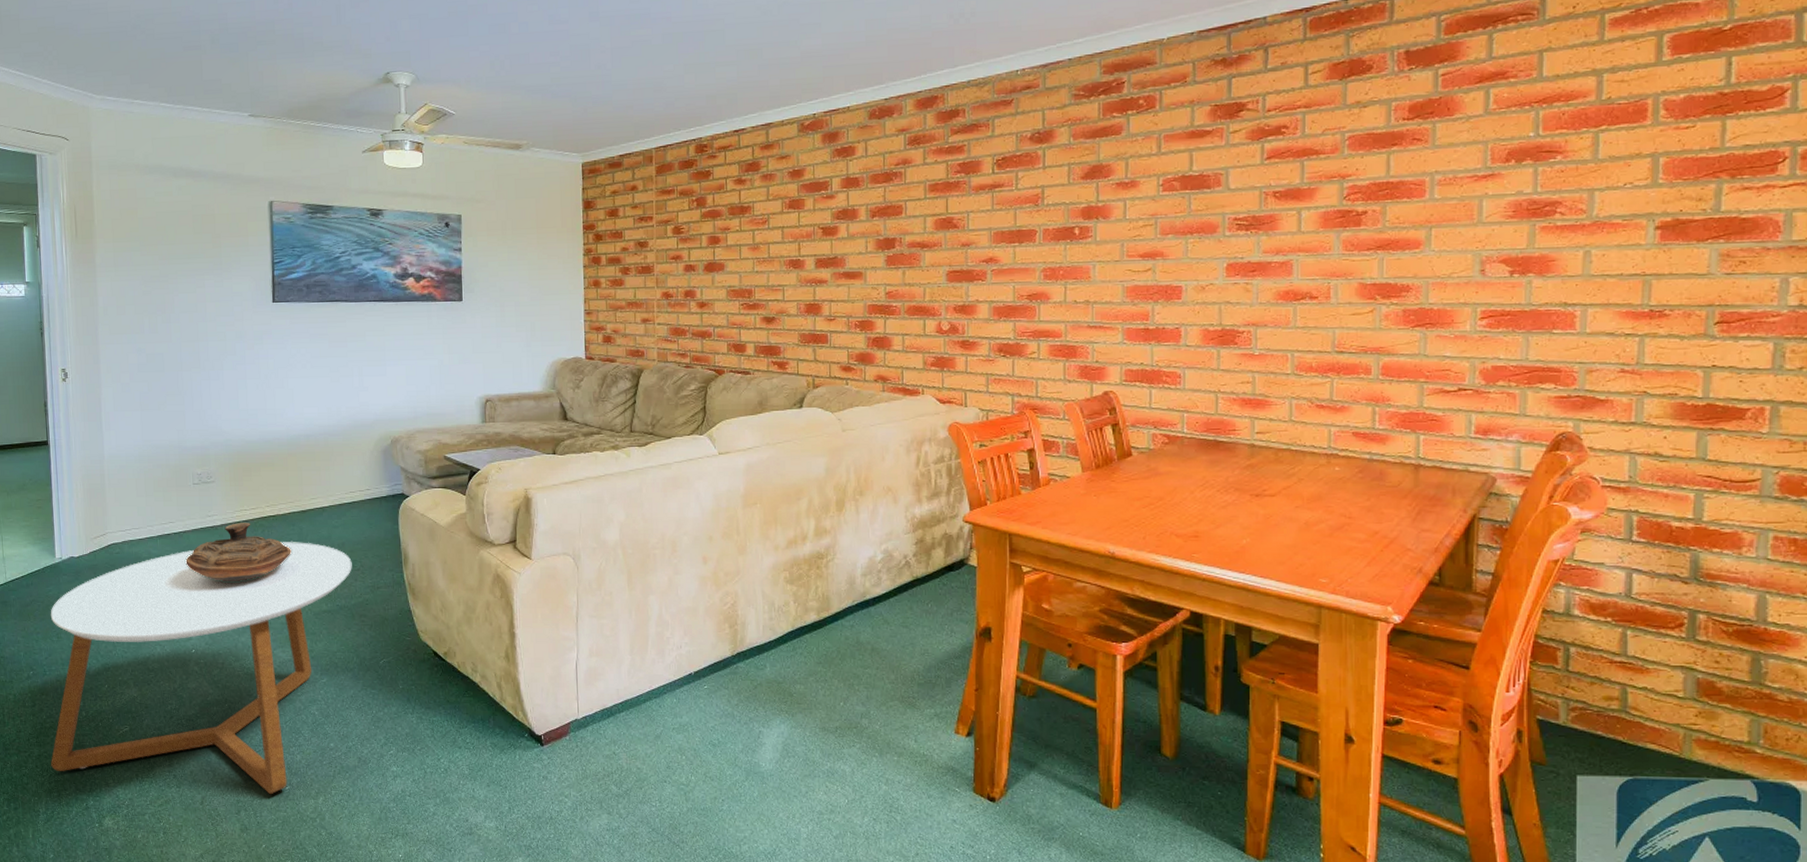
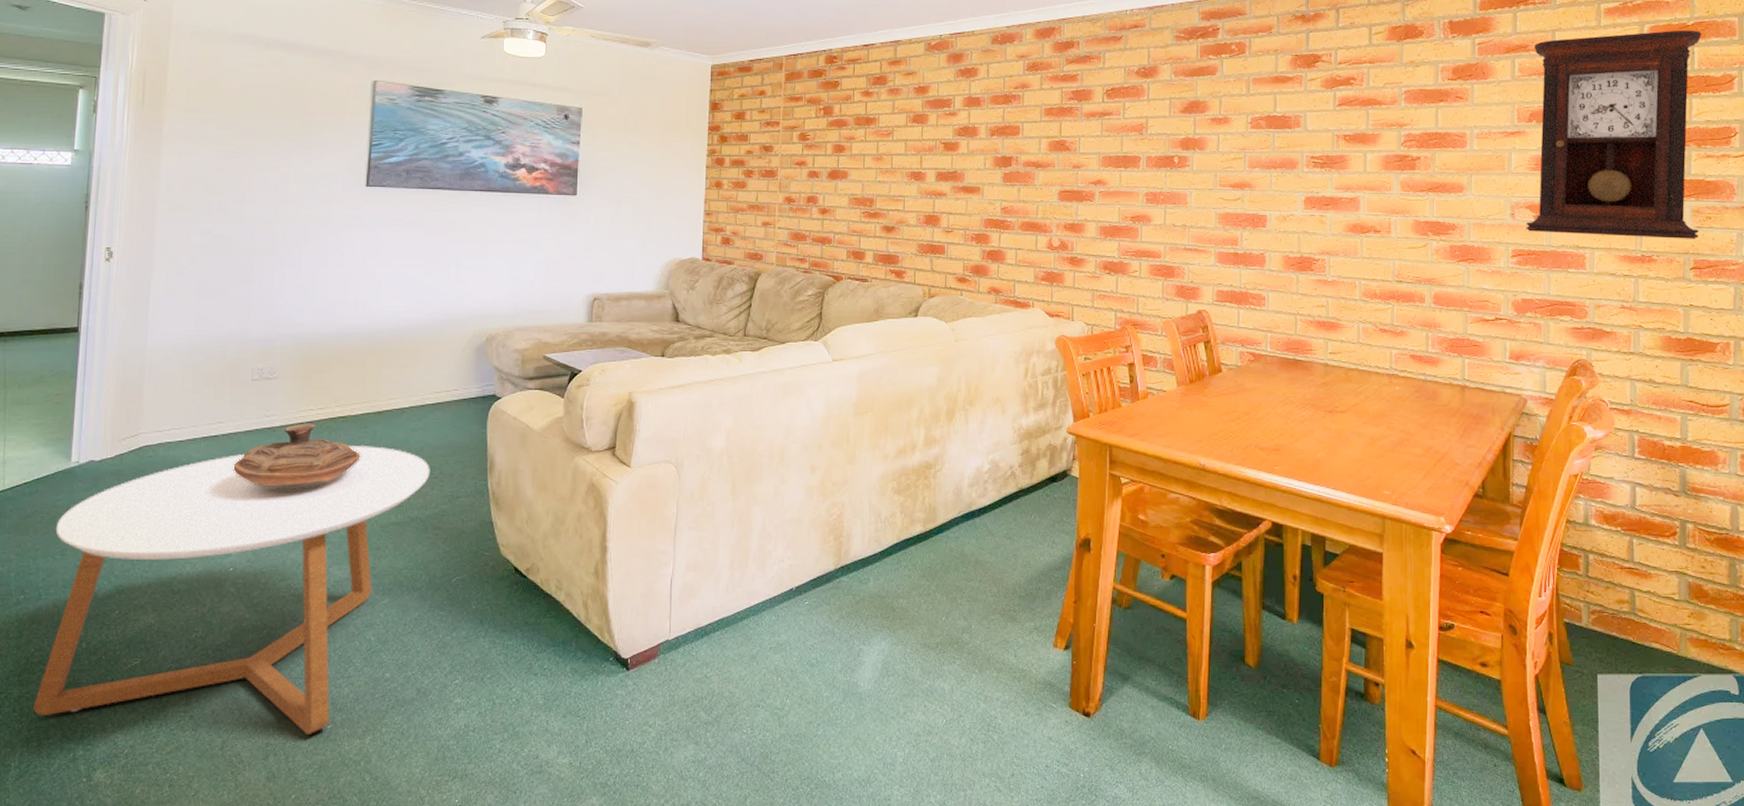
pendulum clock: none [1499,35,1743,290] -> present [1526,30,1702,239]

